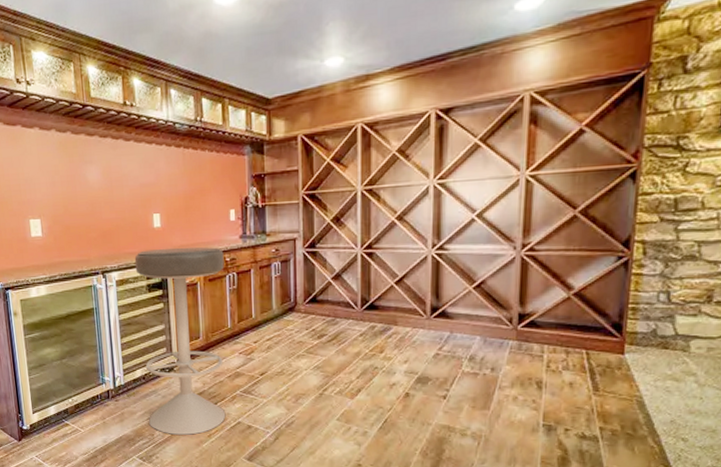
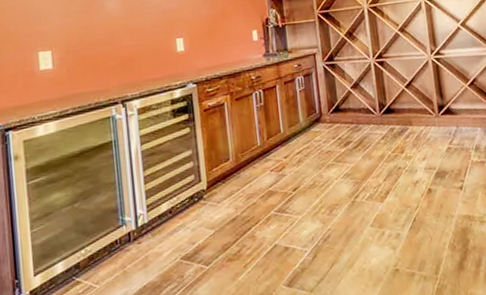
bar stool: present [134,247,226,435] -> none [157,66,262,273]

